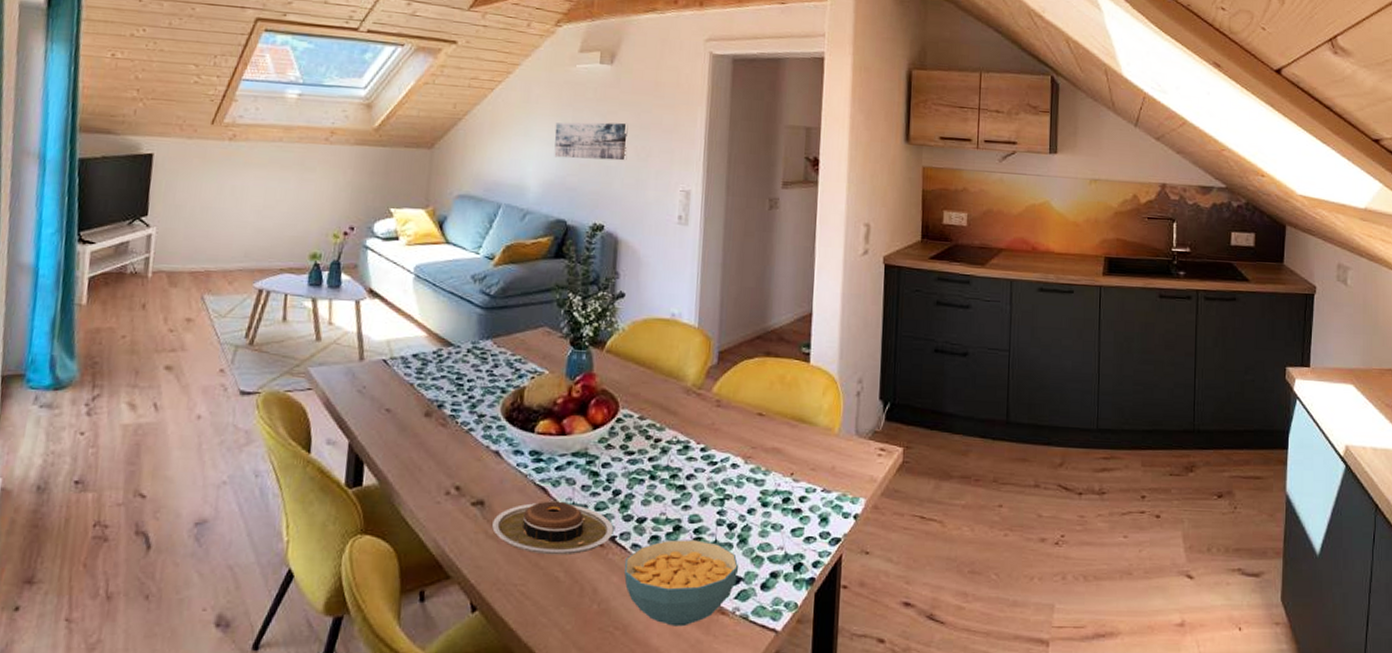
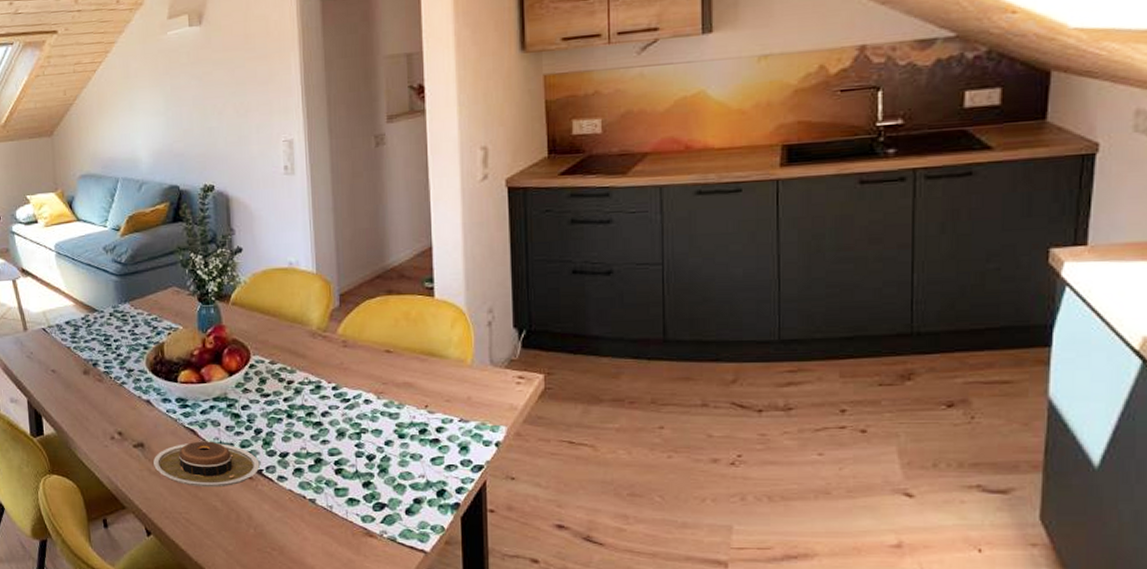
wall art: present [554,122,628,161] -> none [156,82,227,127]
cereal bowl: present [624,539,738,627] -> none [273,471,381,548]

